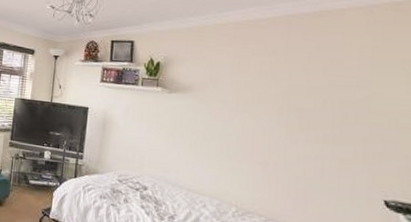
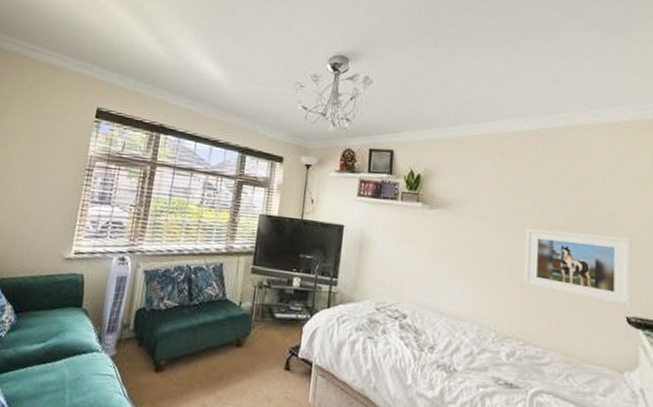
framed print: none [267,110,392,190] -> present [524,227,632,307]

